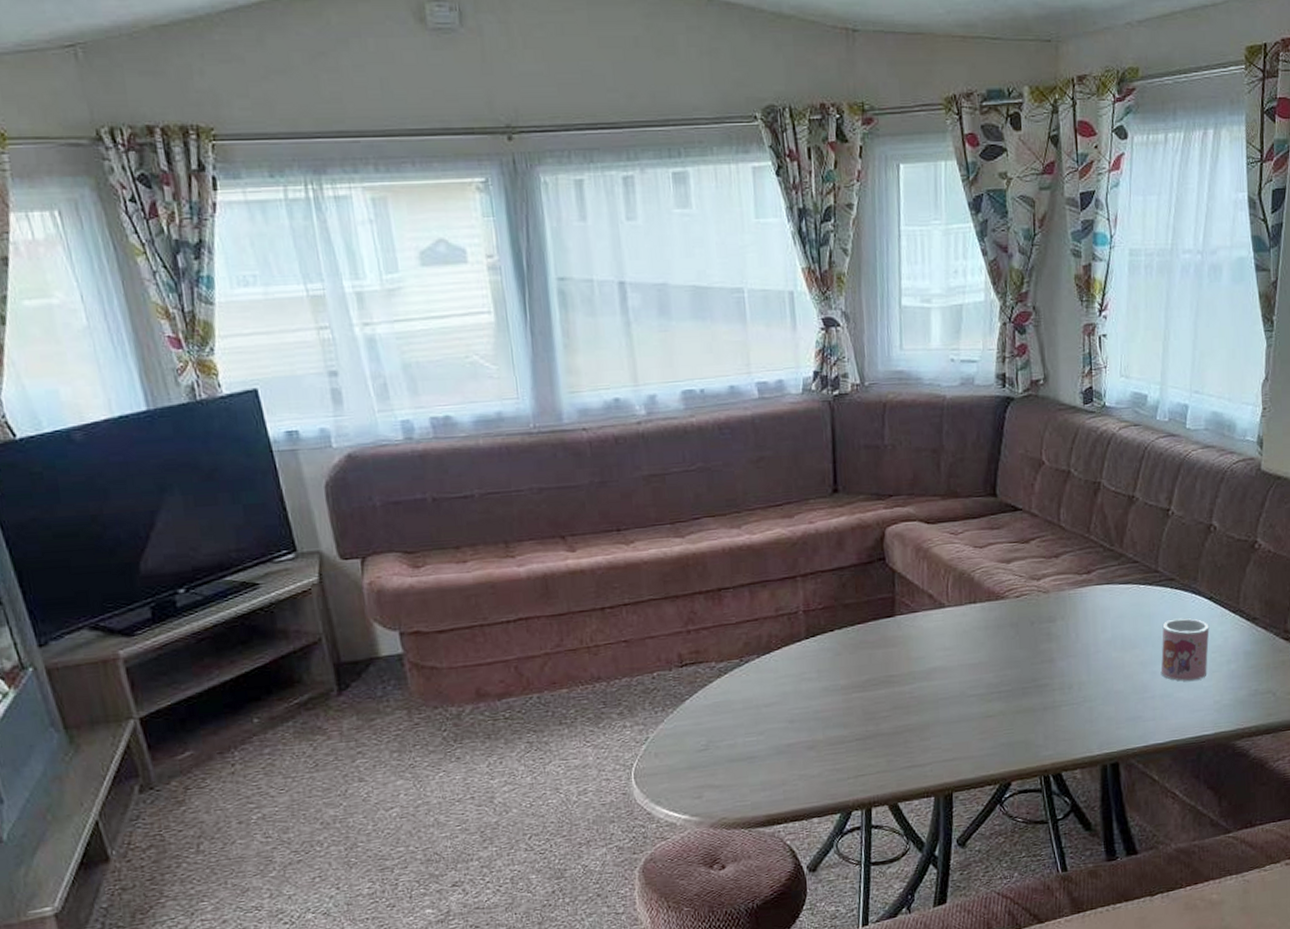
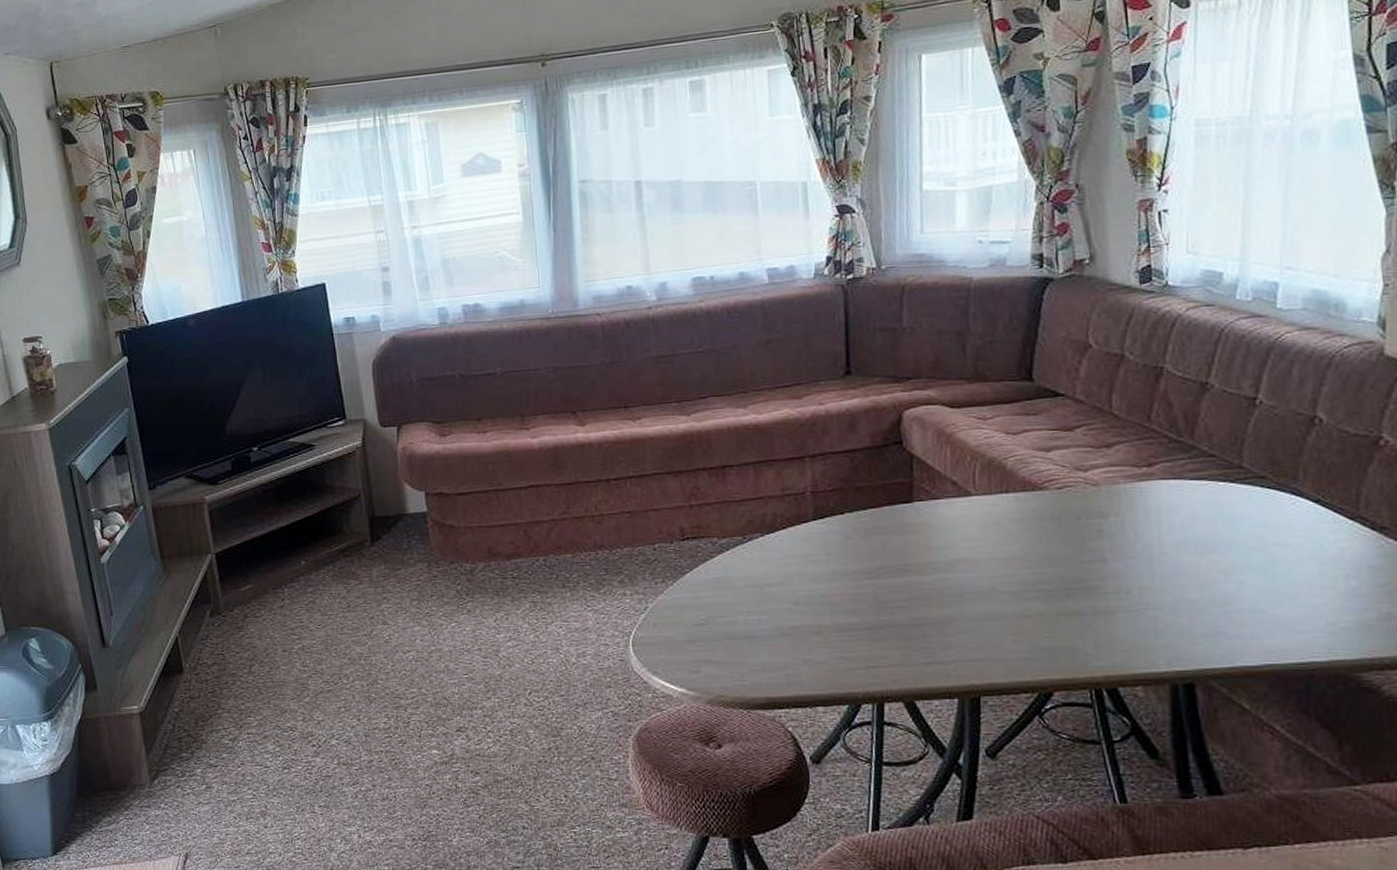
mug: present [1160,618,1210,682] -> none [1249,522,1317,597]

